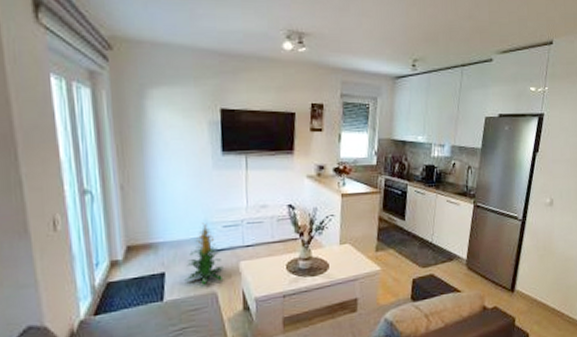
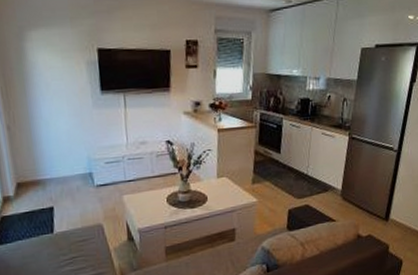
indoor plant: present [184,223,223,285] -> none [72,160,107,218]

